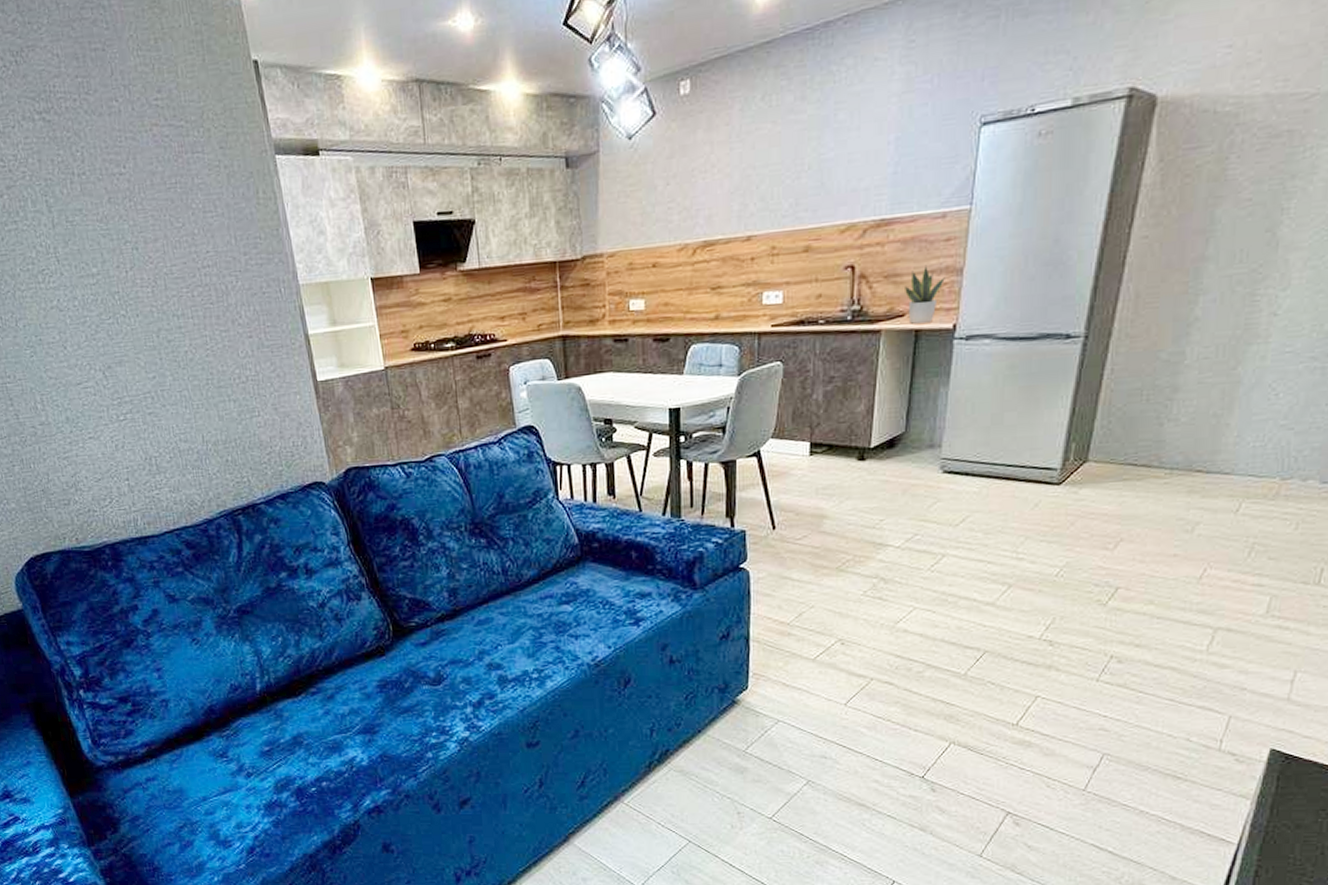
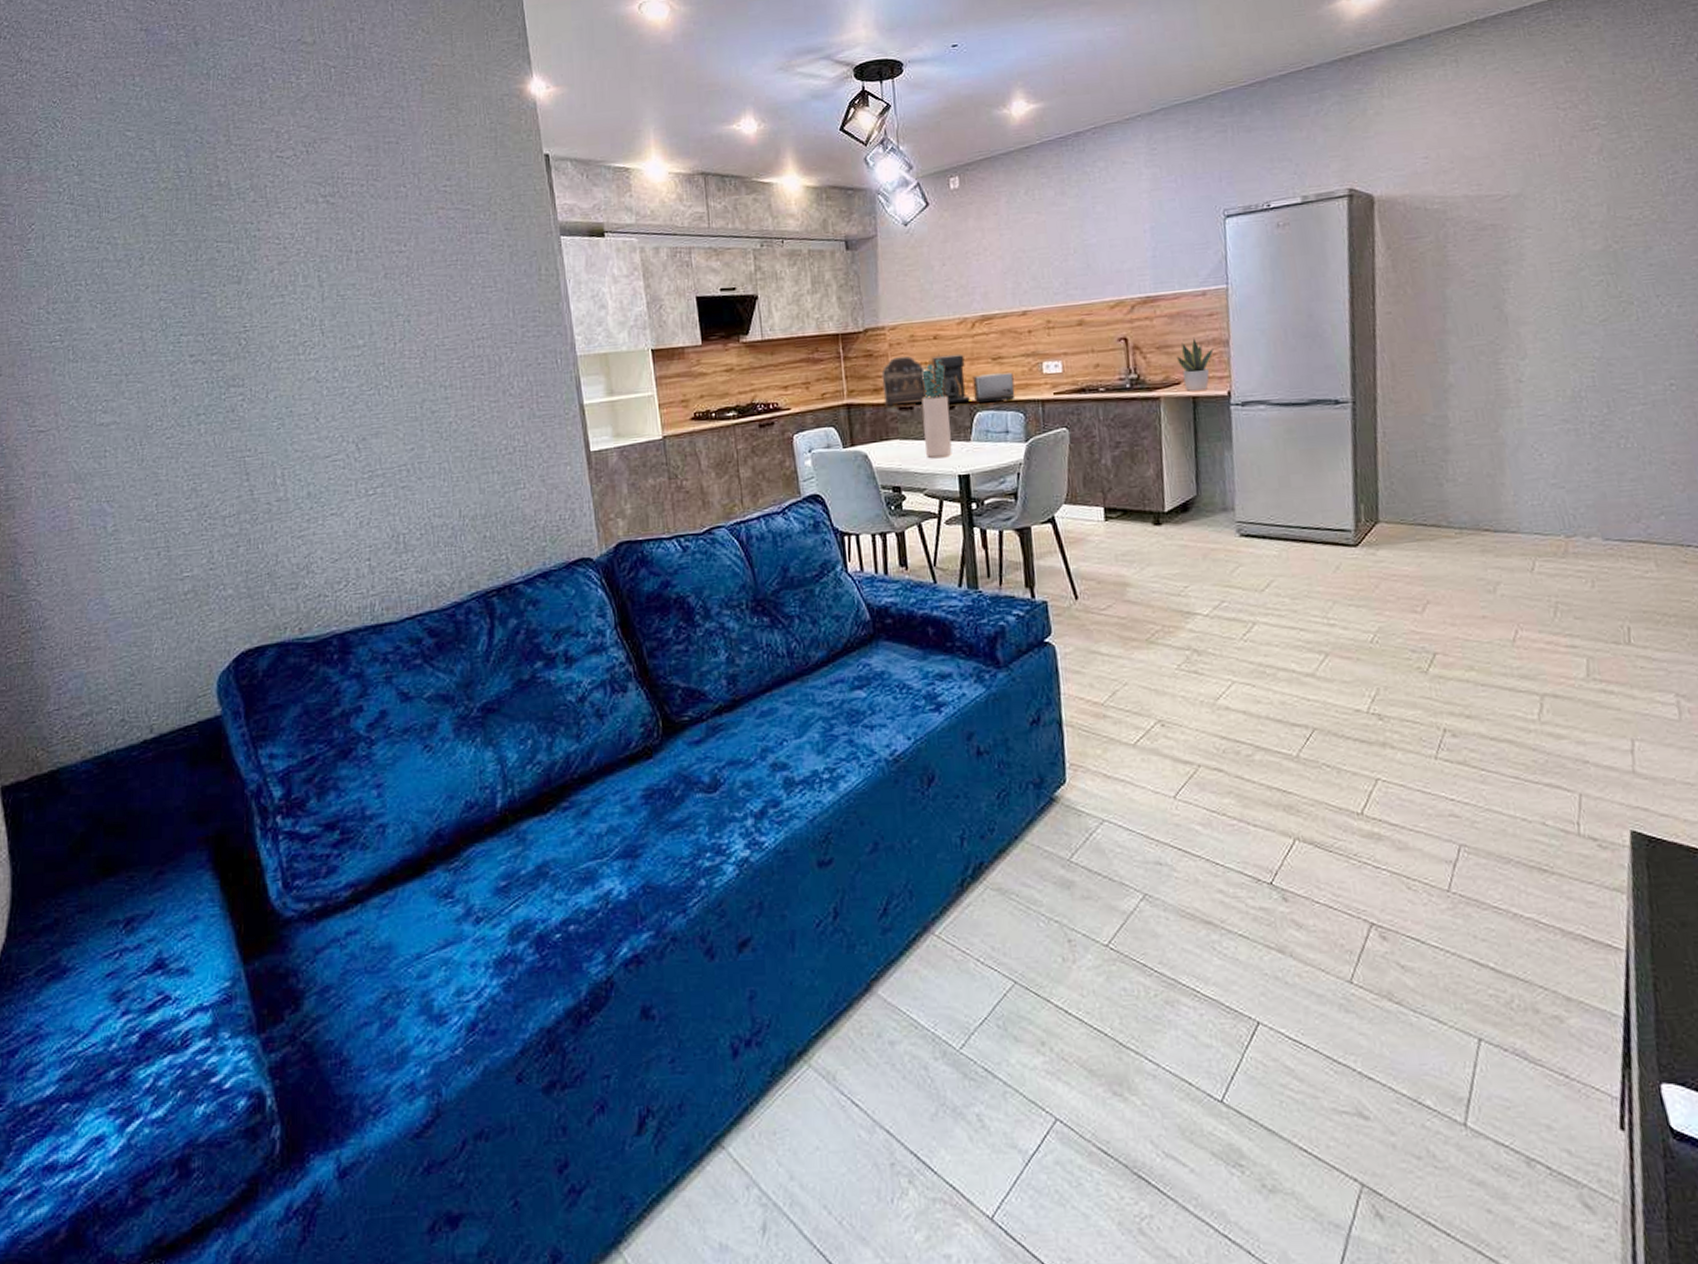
spice rack: none [598,286,643,339] -> present [881,356,927,407]
vase: none [637,283,665,392] -> present [921,354,952,459]
coffee maker: none [649,282,686,336] -> present [931,353,970,403]
toaster: none [689,302,732,336] -> present [972,371,1015,403]

